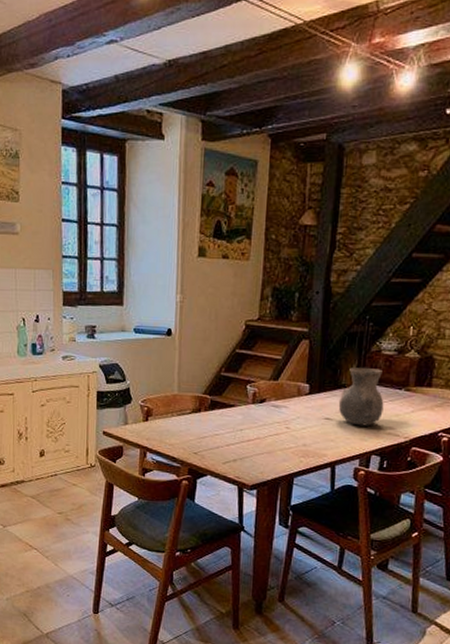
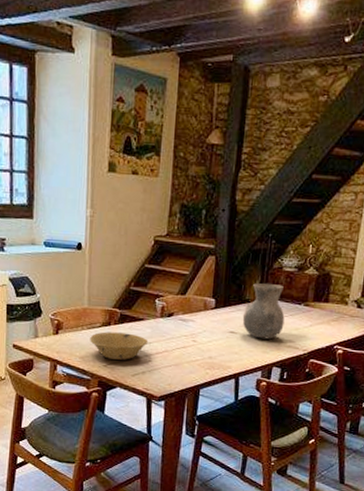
bowl: none [180,418,240,448] -> present [90,332,149,360]

